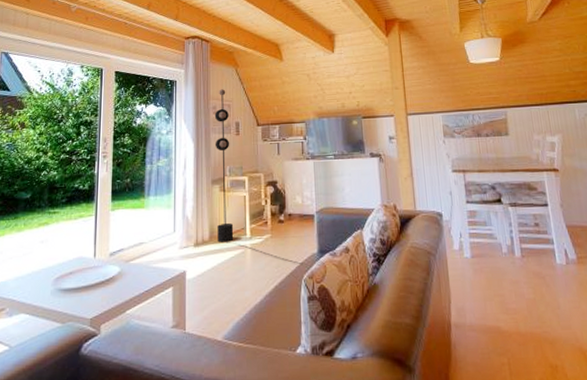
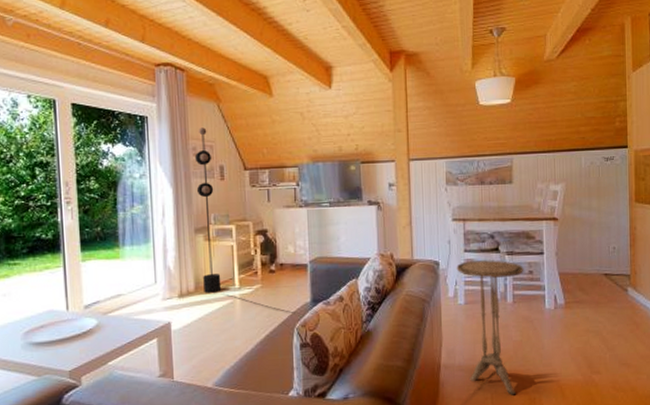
side table: none [459,212,536,362] -> present [456,260,524,395]

